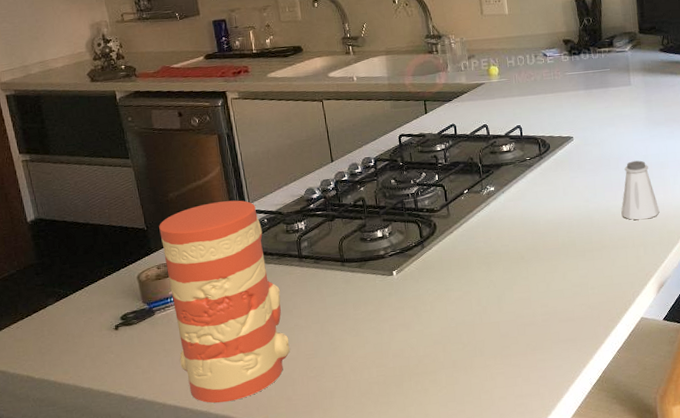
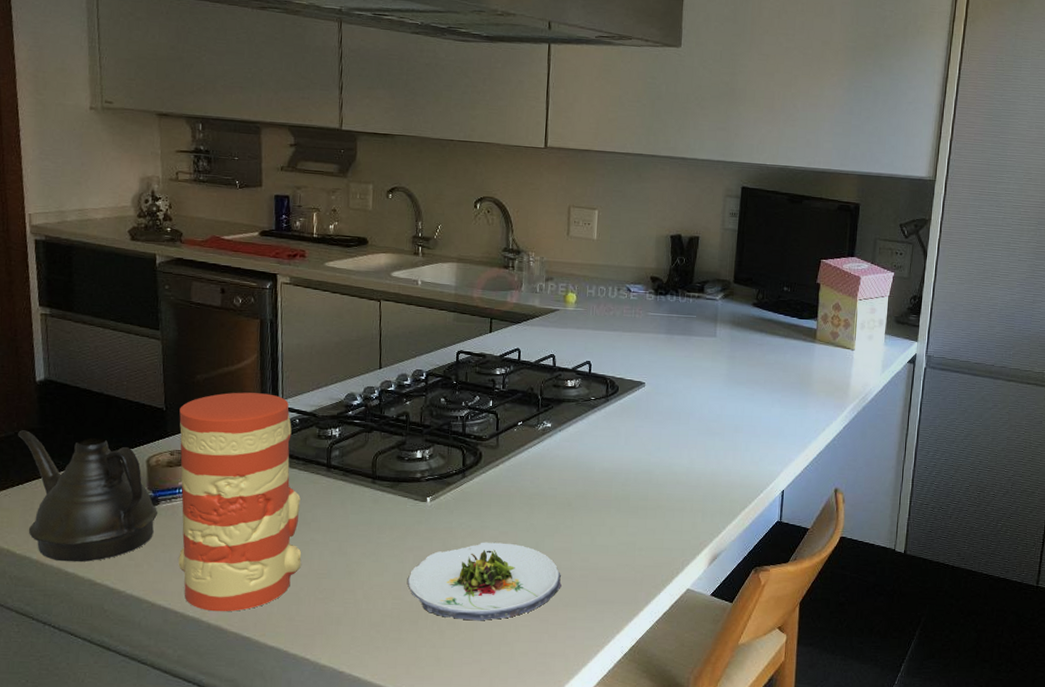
teapot: none [19,263,155,380] -> present [18,430,158,563]
salad plate: none [387,300,527,377] -> present [407,542,562,621]
saltshaker: present [621,160,660,220] -> none [684,419,726,484]

